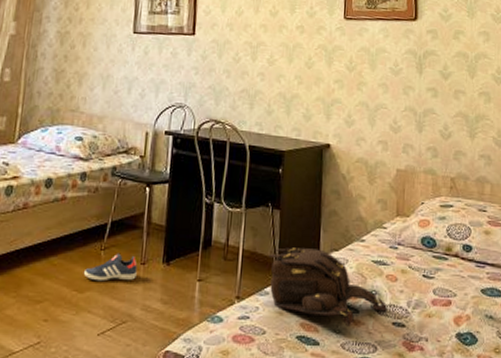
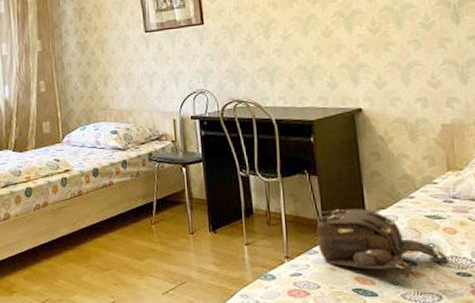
sneaker: present [84,253,138,282] -> none [141,226,187,251]

